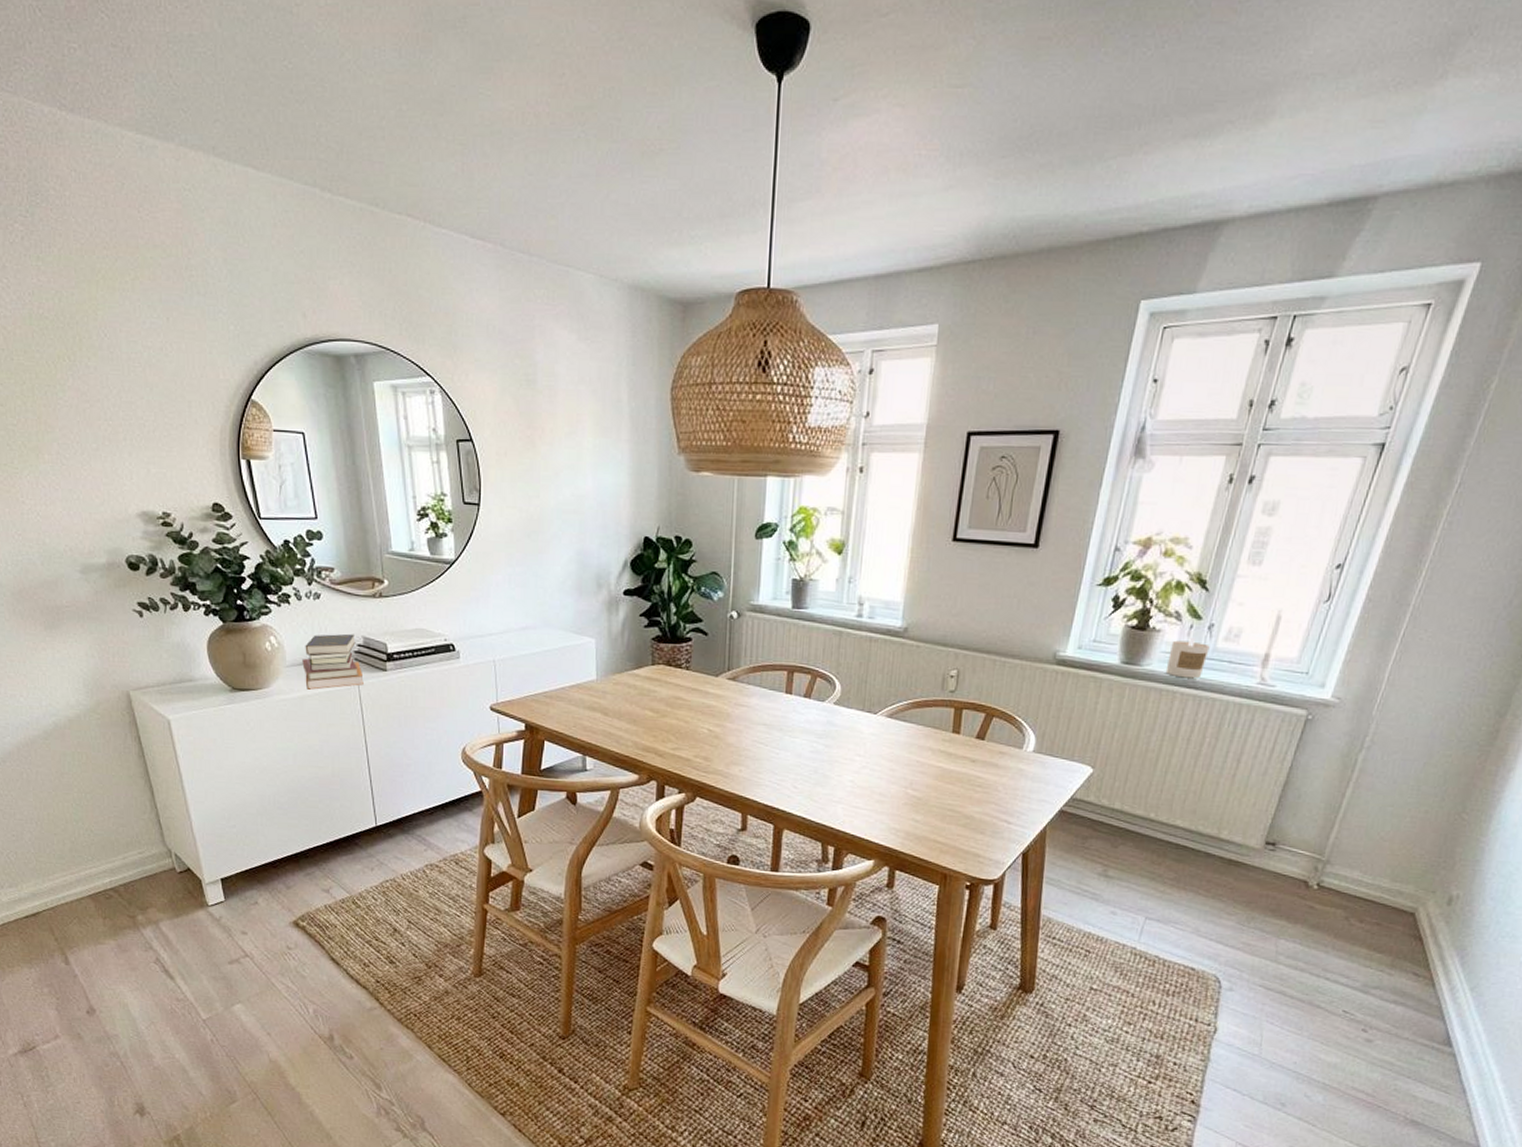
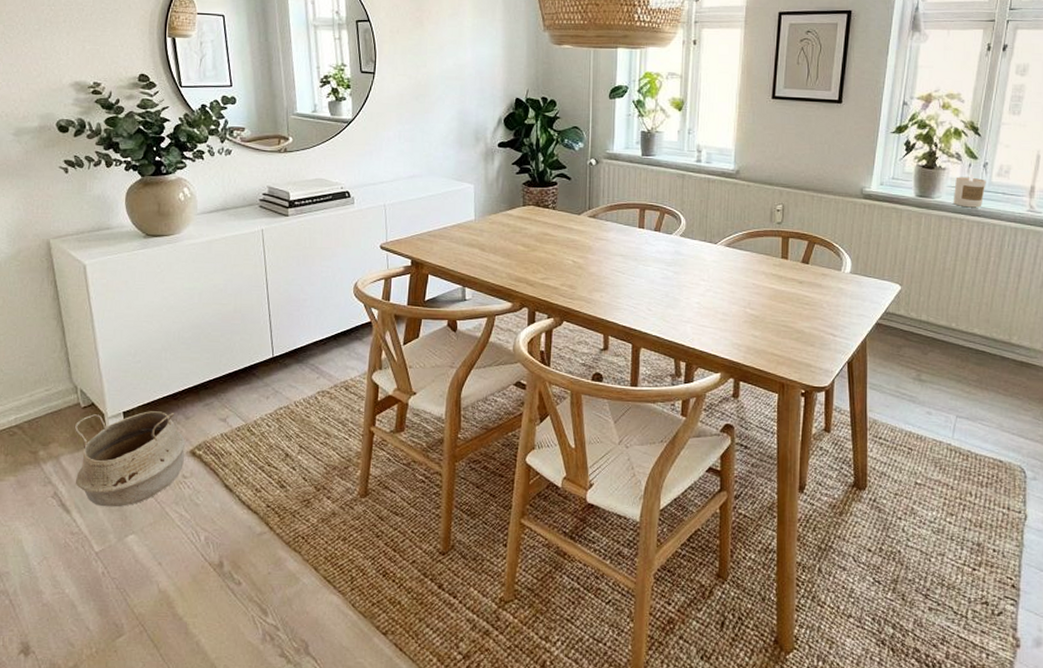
woven basket: none [171,878,288,976] -> present [74,411,186,507]
books: present [302,633,364,690] -> none [212,184,267,234]

